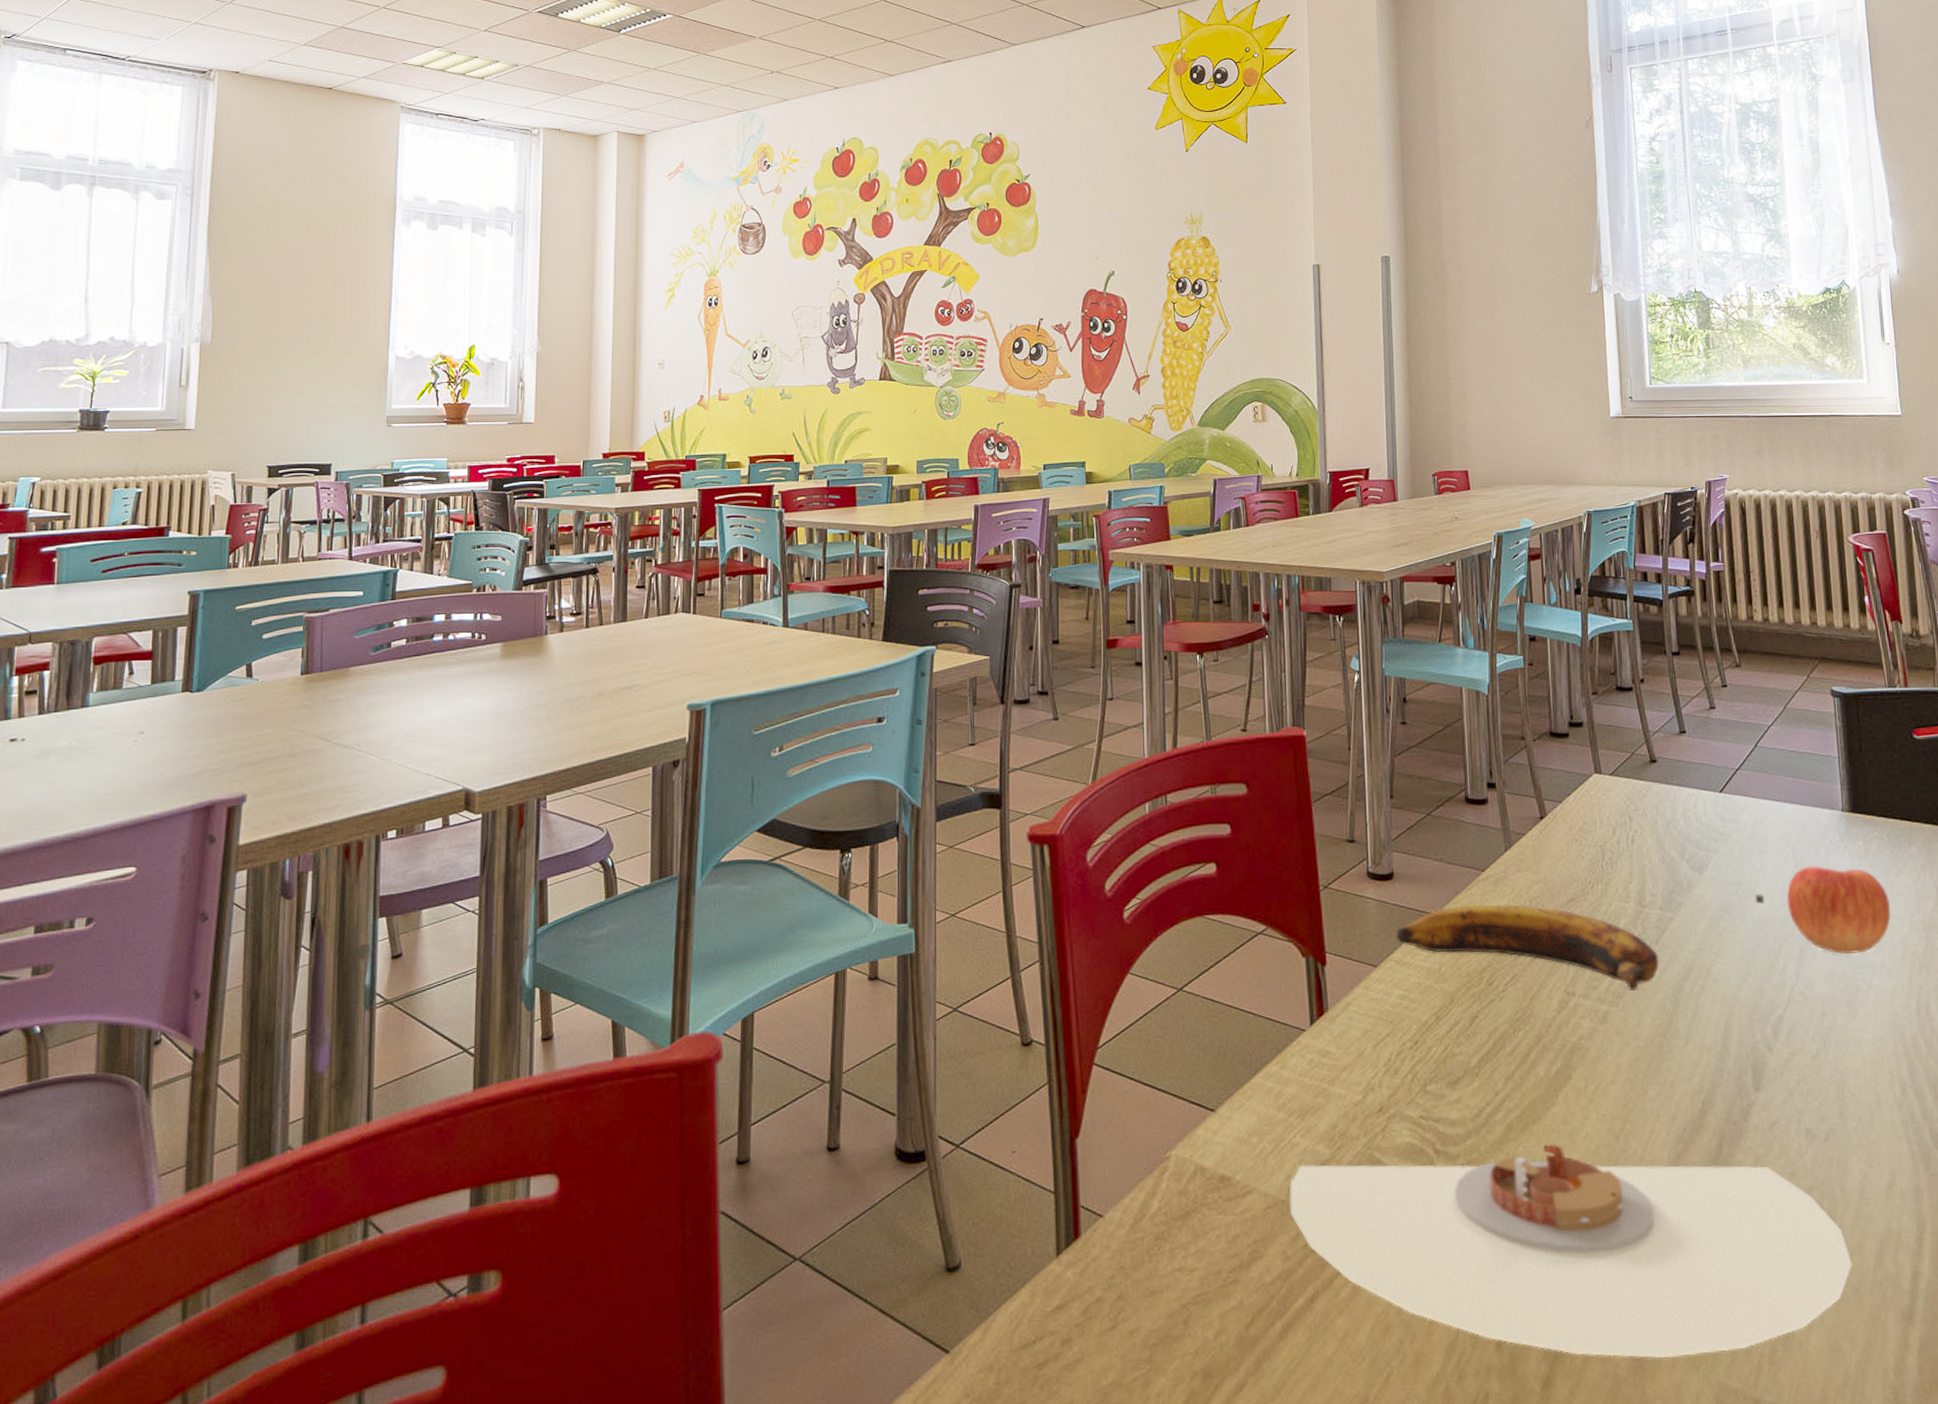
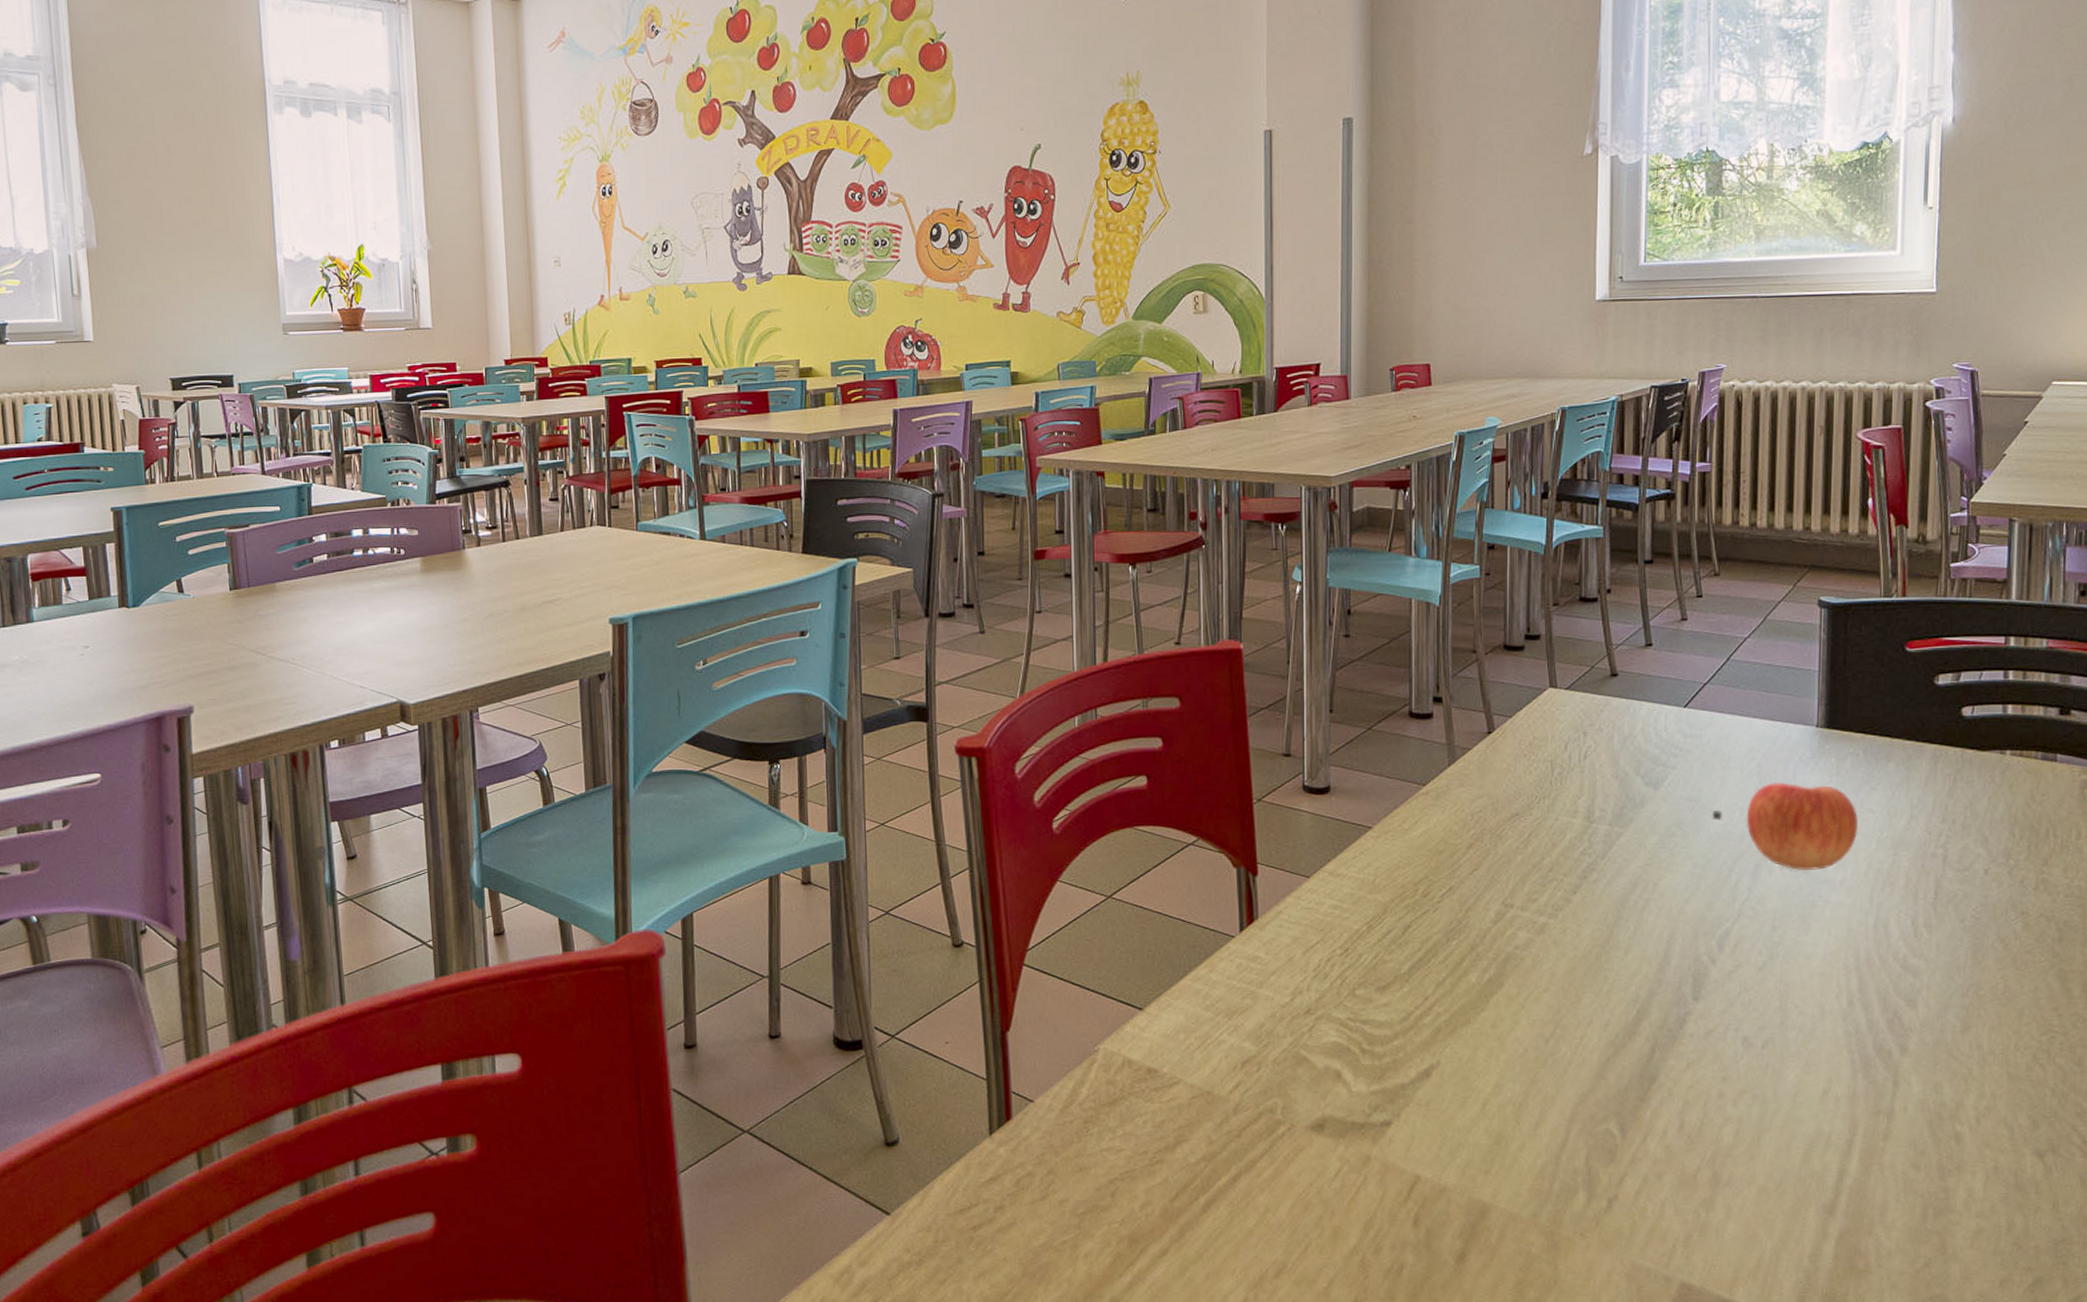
plate: present [1289,1145,1852,1358] -> none [1214,1047,1778,1240]
banana: present [1396,904,1659,990] -> none [1331,818,1603,903]

